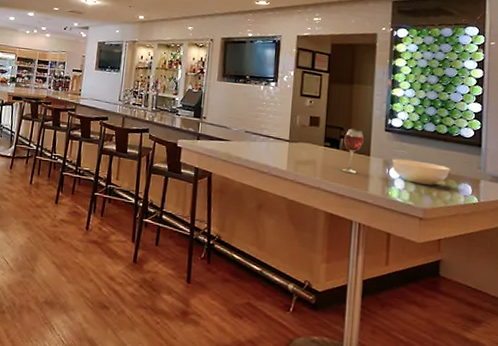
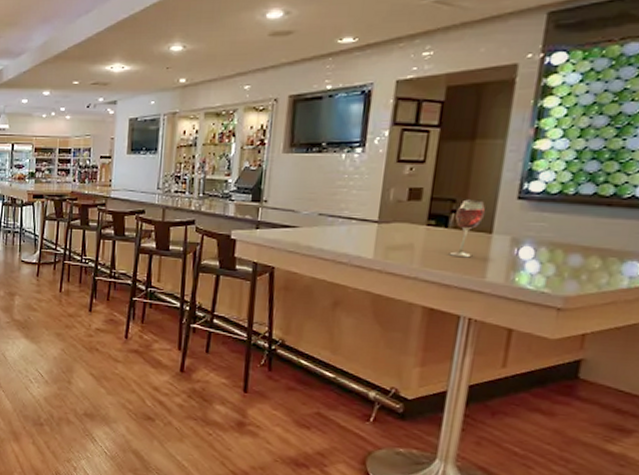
bowl: present [392,158,451,185] -> none [524,234,614,266]

